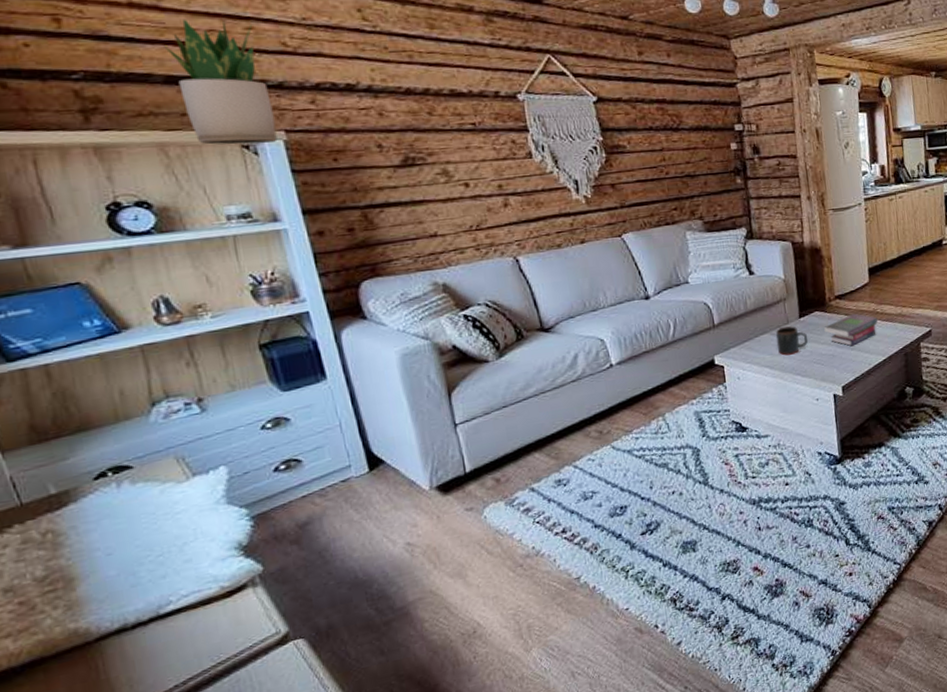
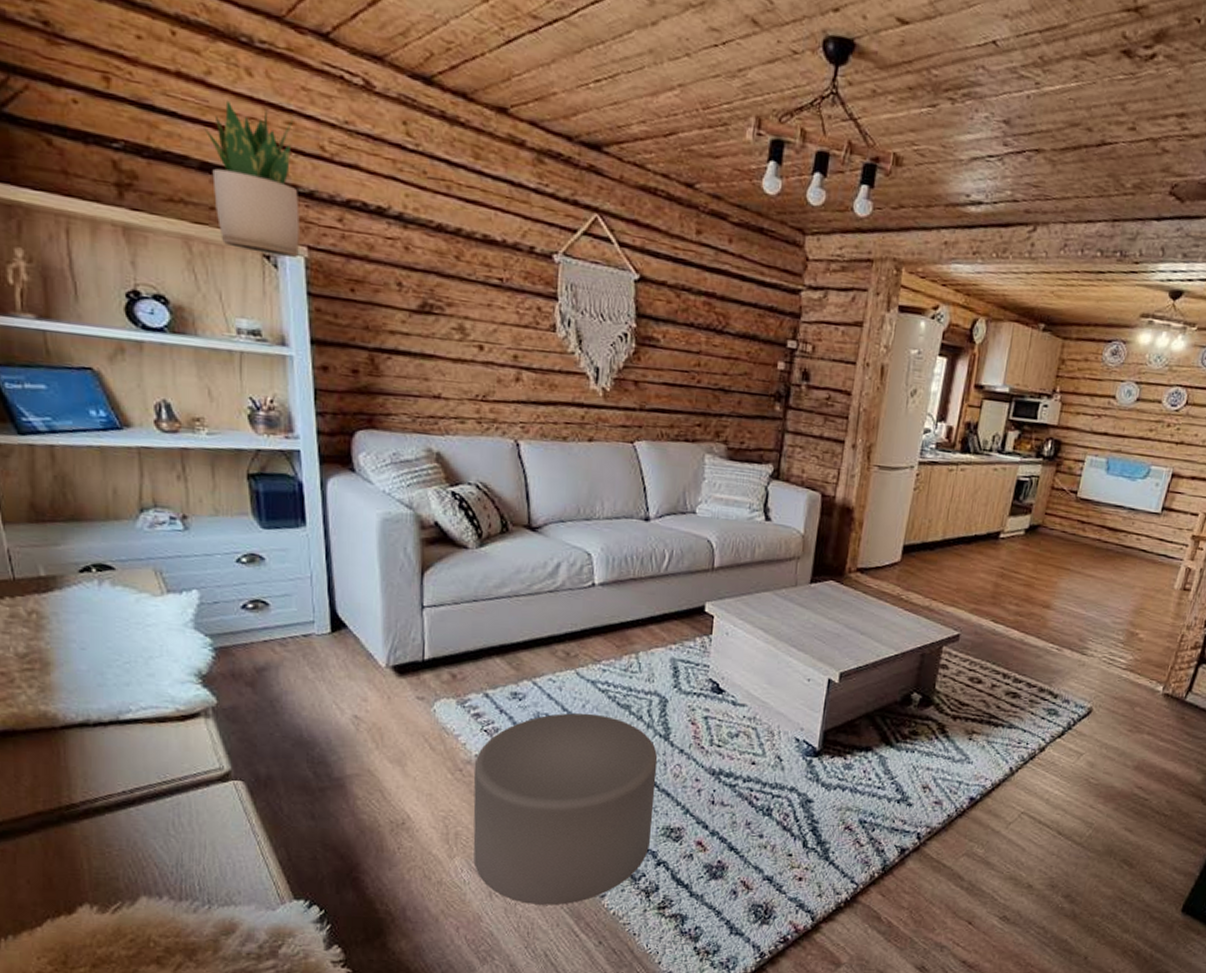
pouf: none [533,478,712,674] -> present [473,713,658,905]
mug: present [775,326,808,356] -> none [777,589,815,623]
books: present [824,313,878,347] -> none [835,593,899,631]

